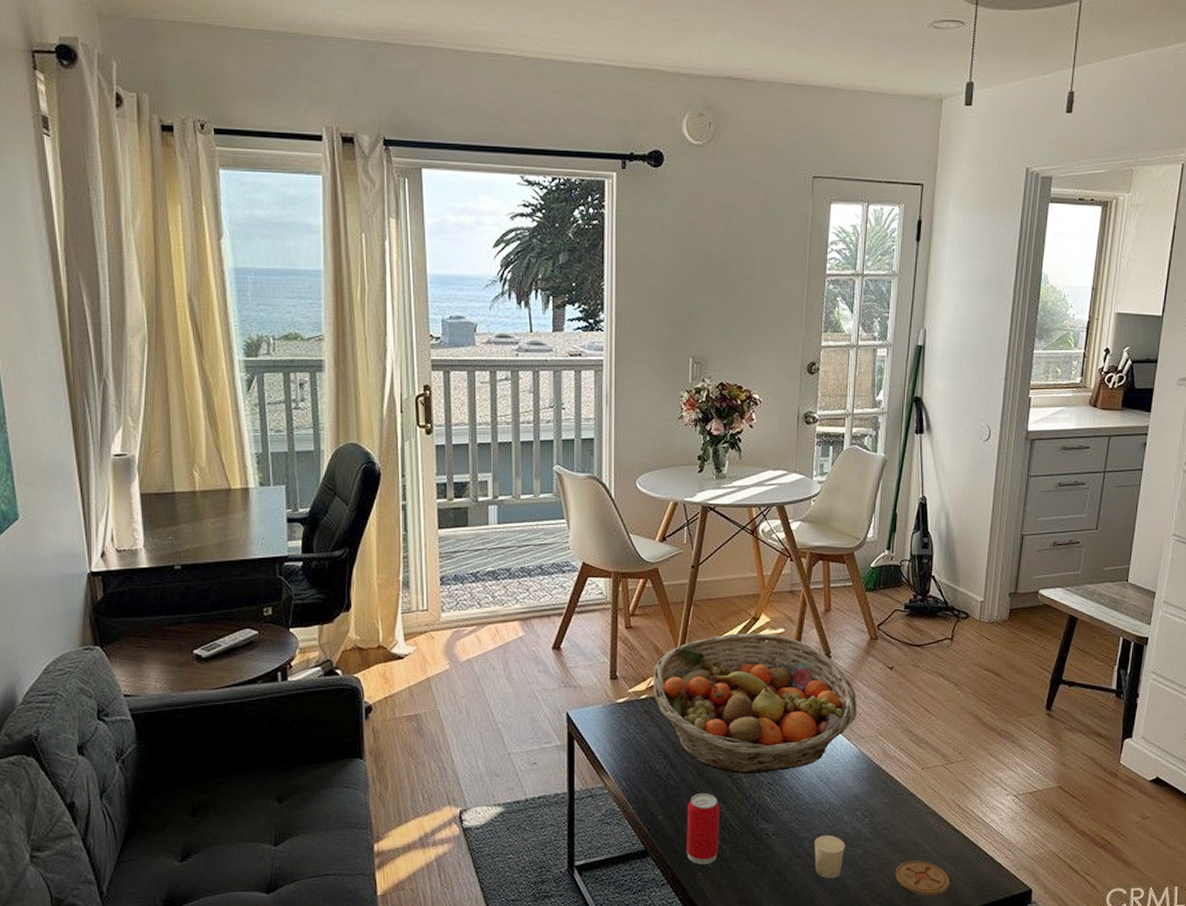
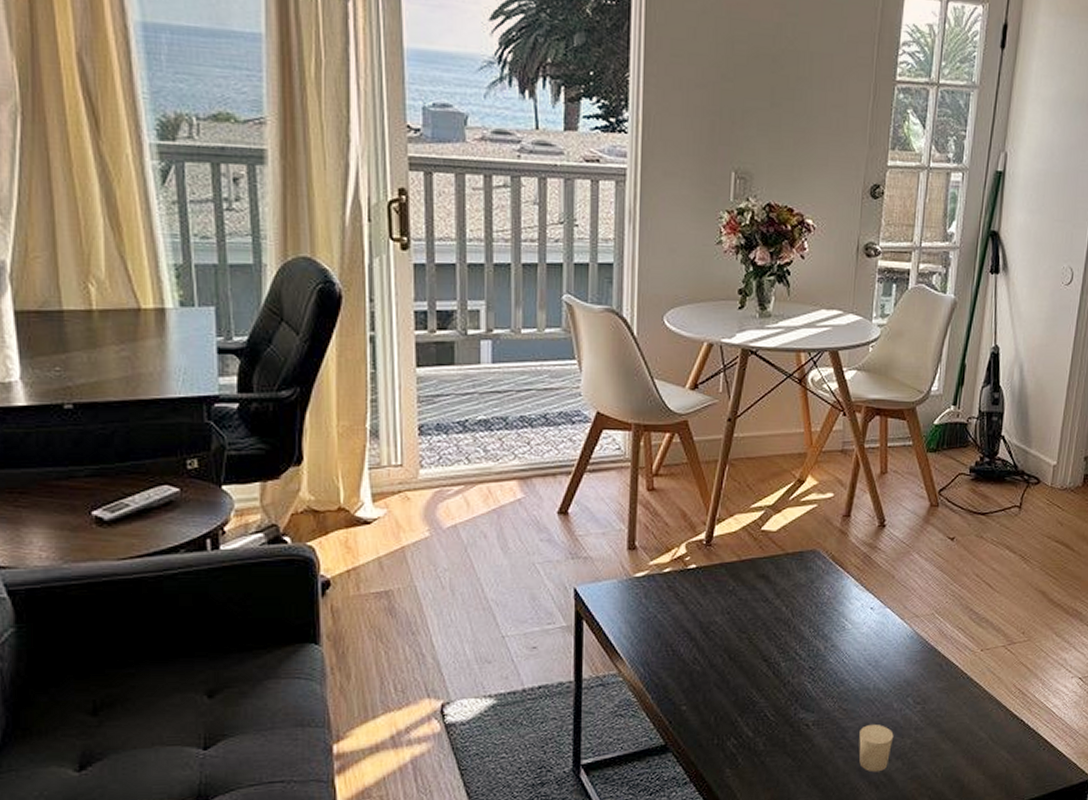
fruit basket: present [653,633,858,775] -> none [679,498,914,659]
beverage can: present [686,794,720,864] -> none [713,680,753,760]
coaster: present [895,860,950,896] -> none [947,750,1006,788]

